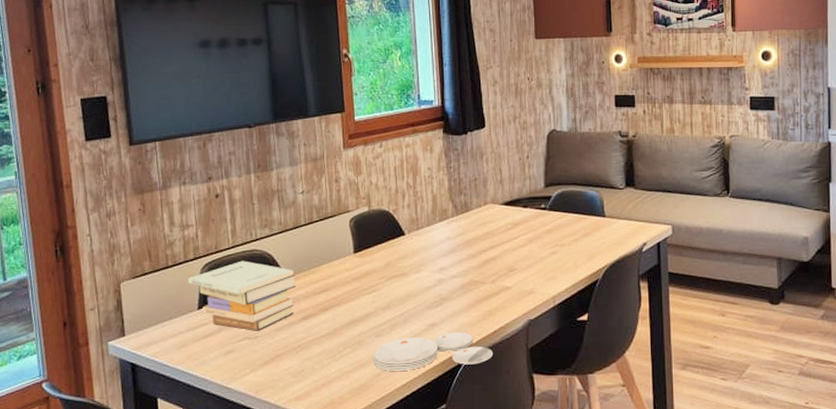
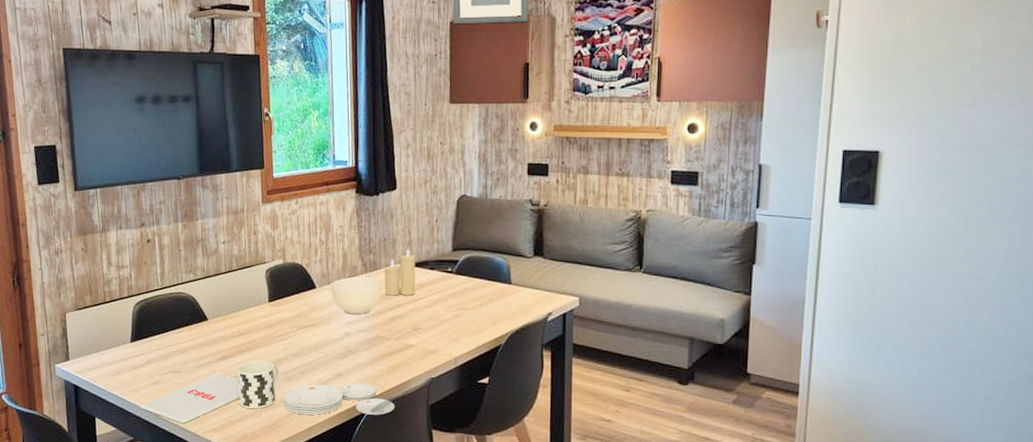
books: present [188,260,296,331] -> none [122,301,216,366]
magazine: none [210,335,325,396] -> present [140,373,240,424]
cup: none [321,317,368,372] -> present [237,360,280,410]
bowl: none [420,219,476,259] -> present [330,277,383,314]
candle: none [476,187,509,237] -> present [384,249,416,296]

